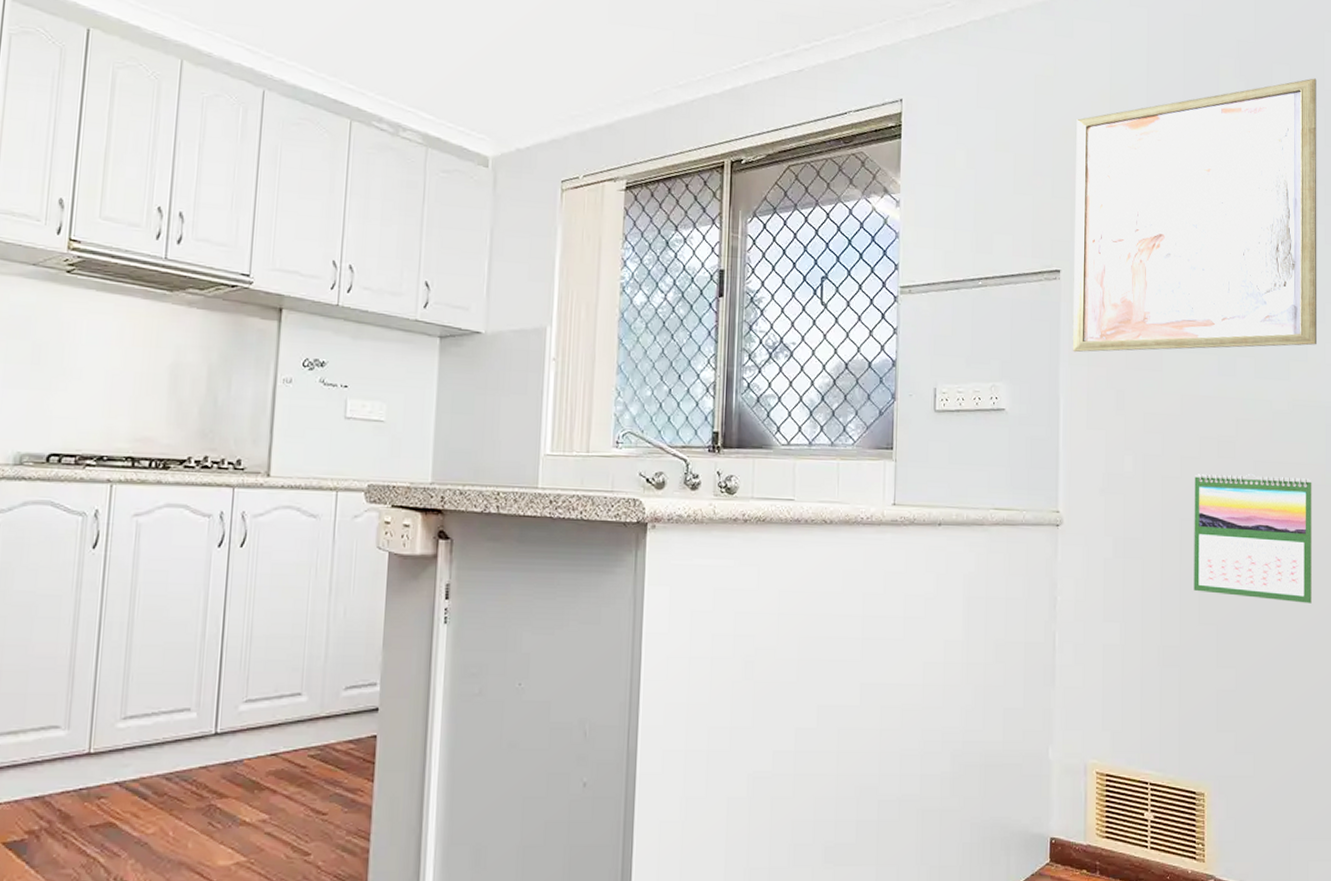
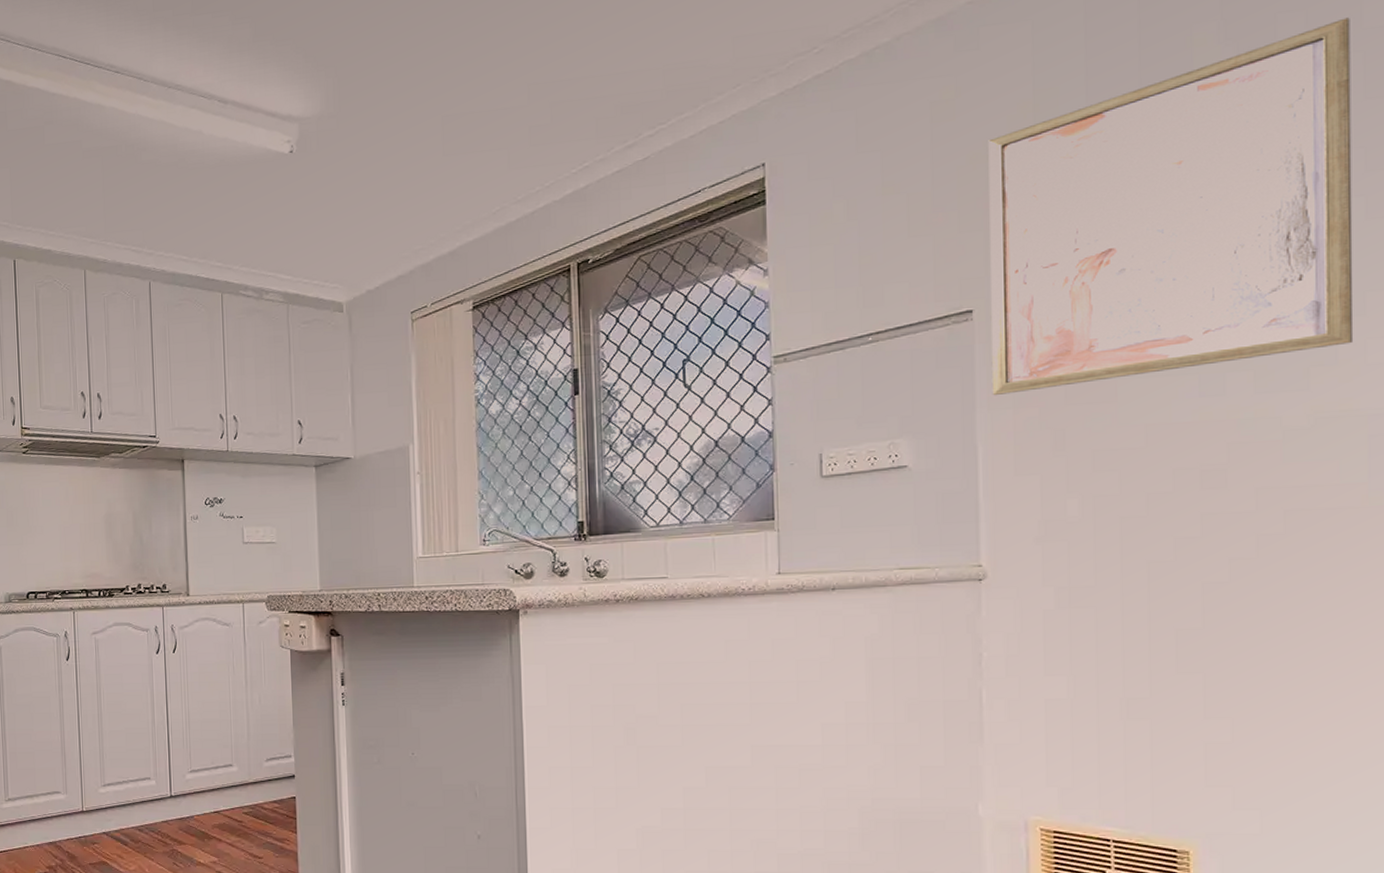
calendar: present [1194,473,1313,604] -> none [1167,501,1349,644]

